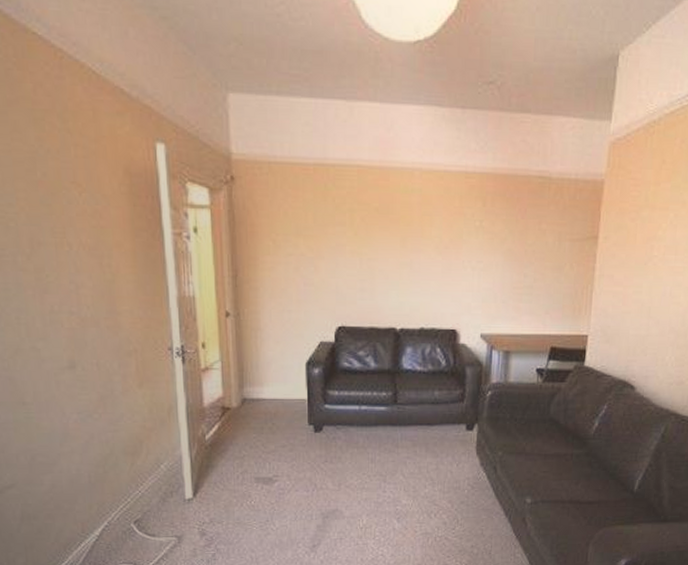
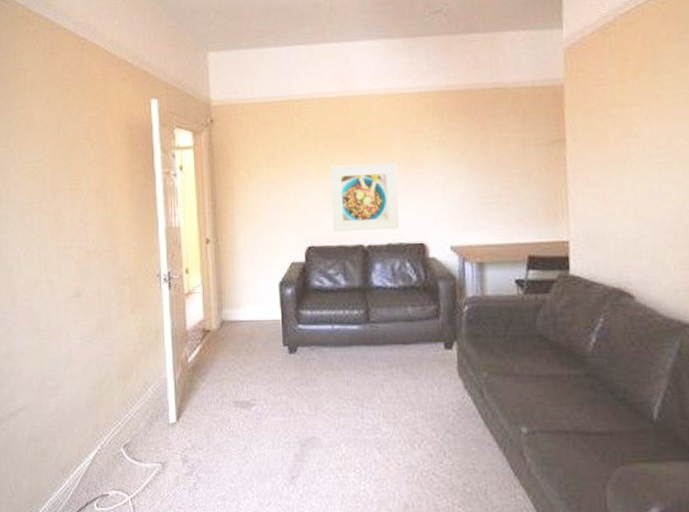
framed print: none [366,243,435,314] -> present [331,163,399,232]

